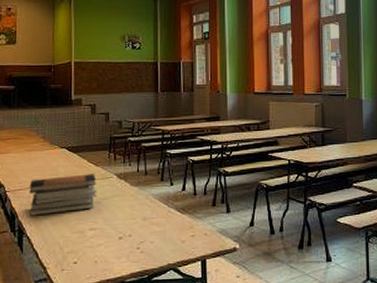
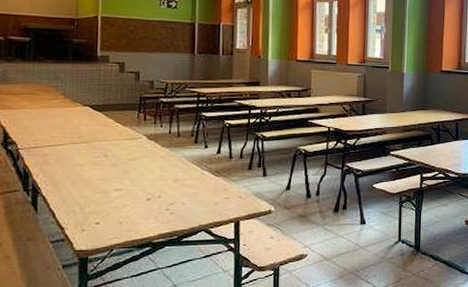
book stack: present [29,174,97,216] -> none [45,134,124,175]

